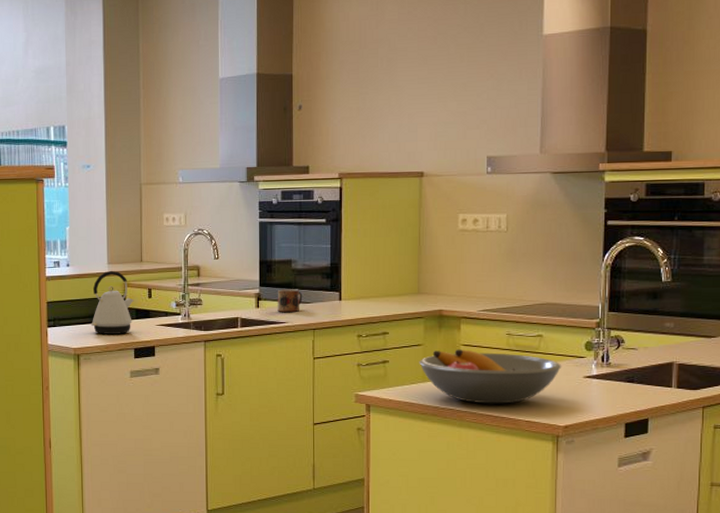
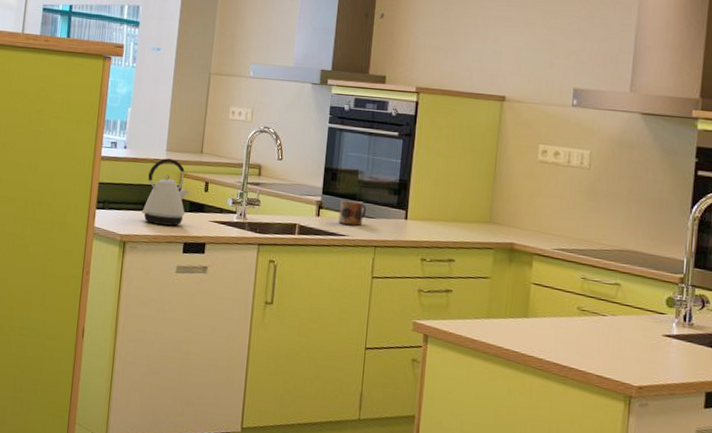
fruit bowl: present [419,349,562,404] -> none [485,286,640,354]

